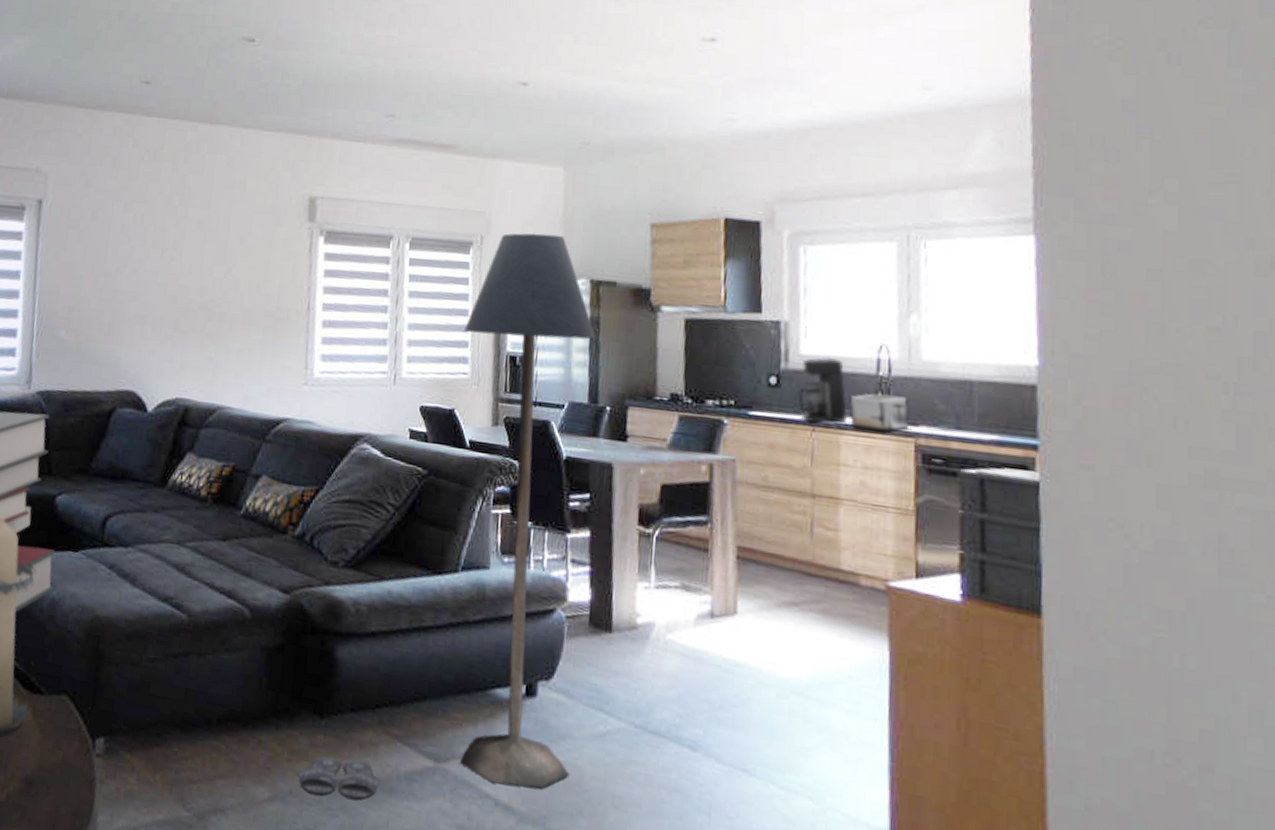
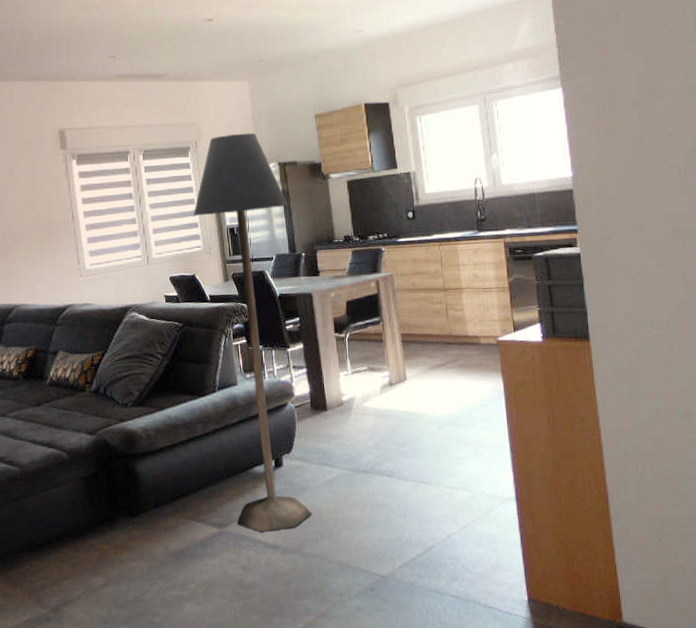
slippers: present [298,756,379,801] -> none [124,540,183,573]
coffee maker: present [797,356,848,424] -> none [427,192,461,240]
toaster: present [849,393,910,433] -> none [460,211,500,239]

